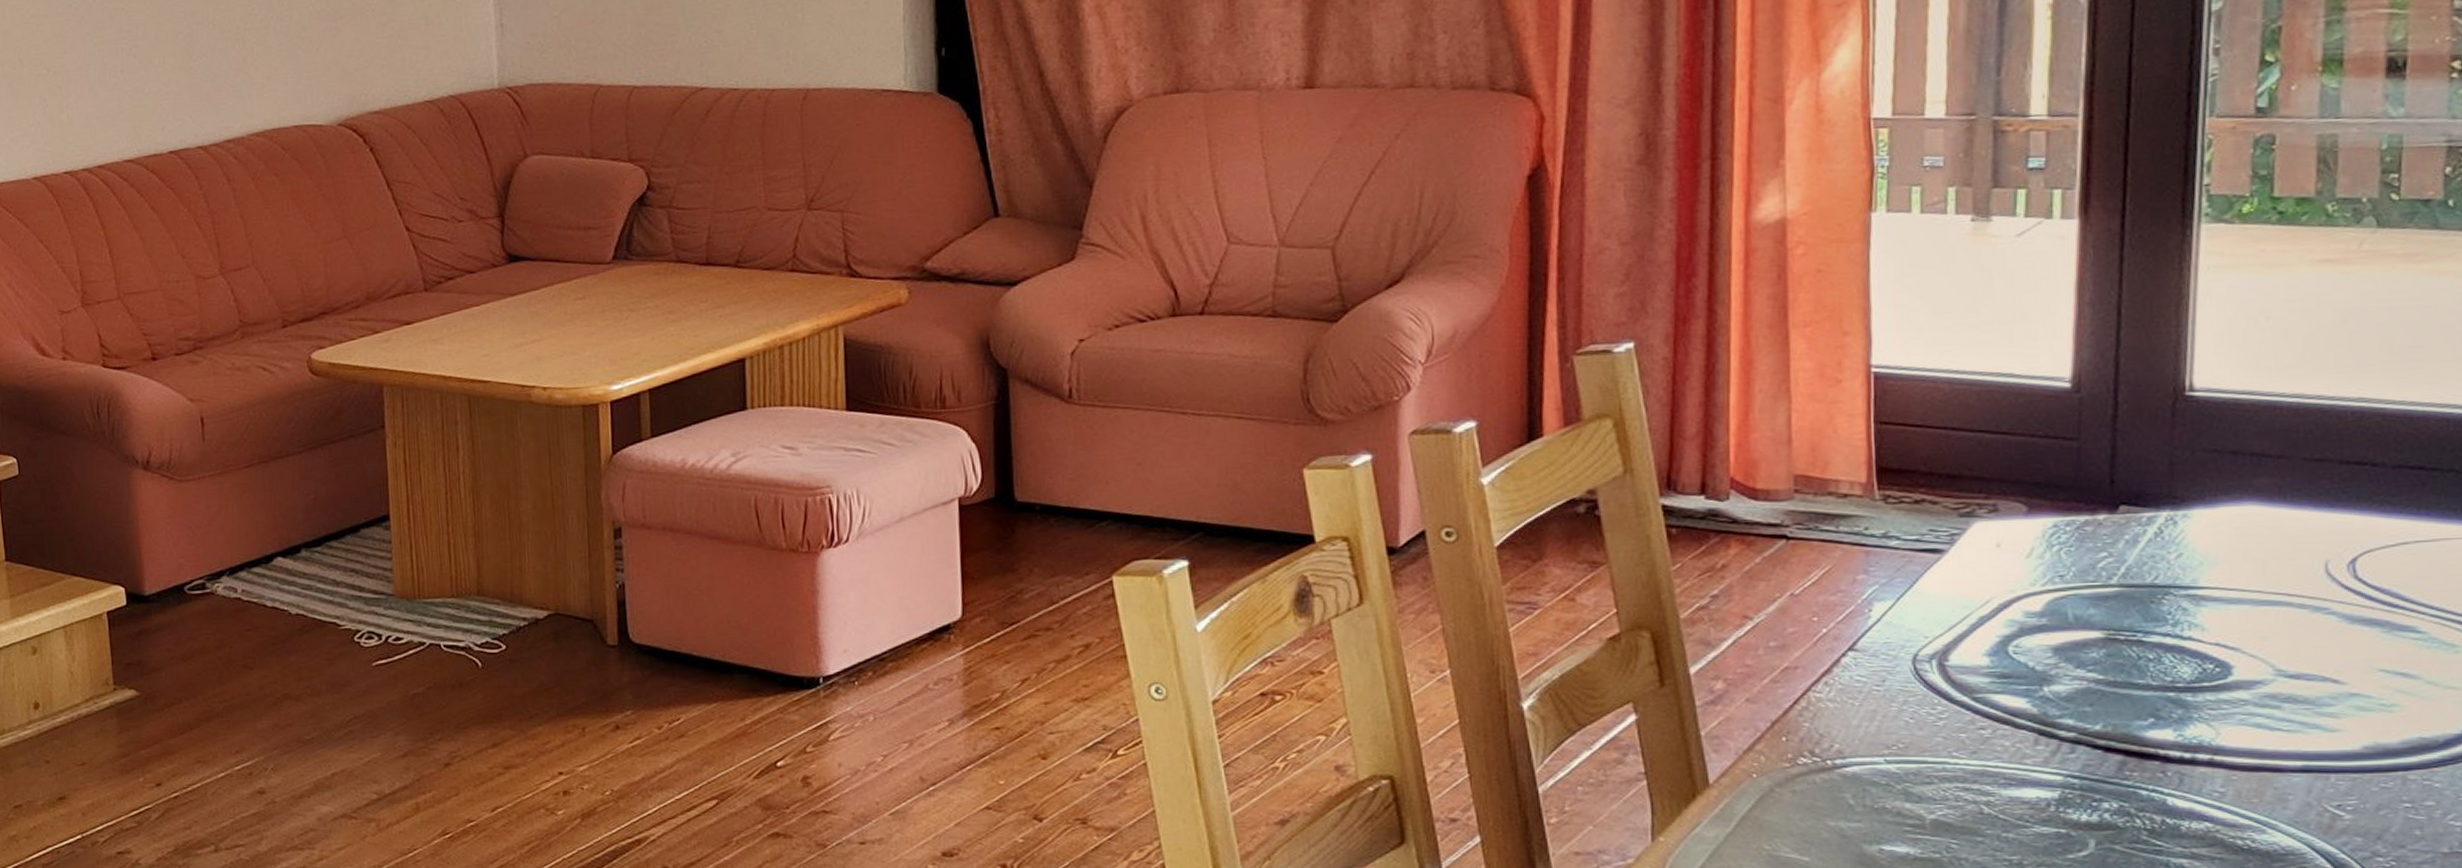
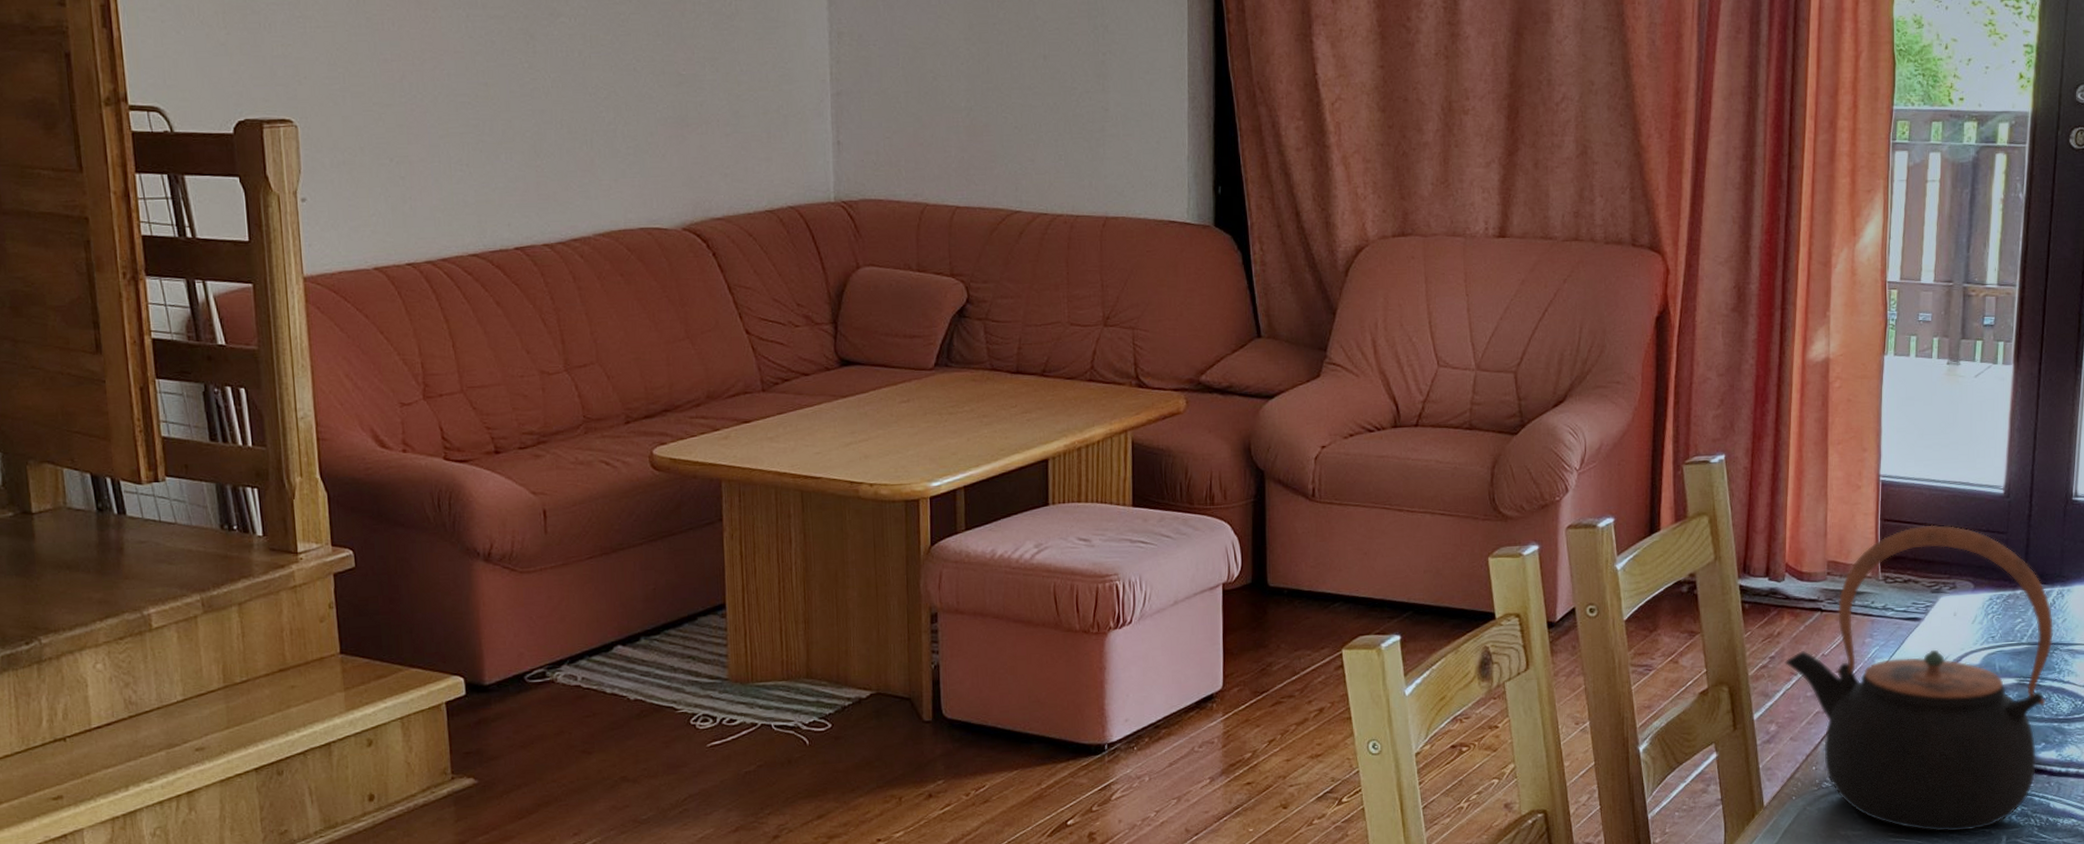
teapot: none [1734,428,2162,831] -> present [1785,525,2053,832]

